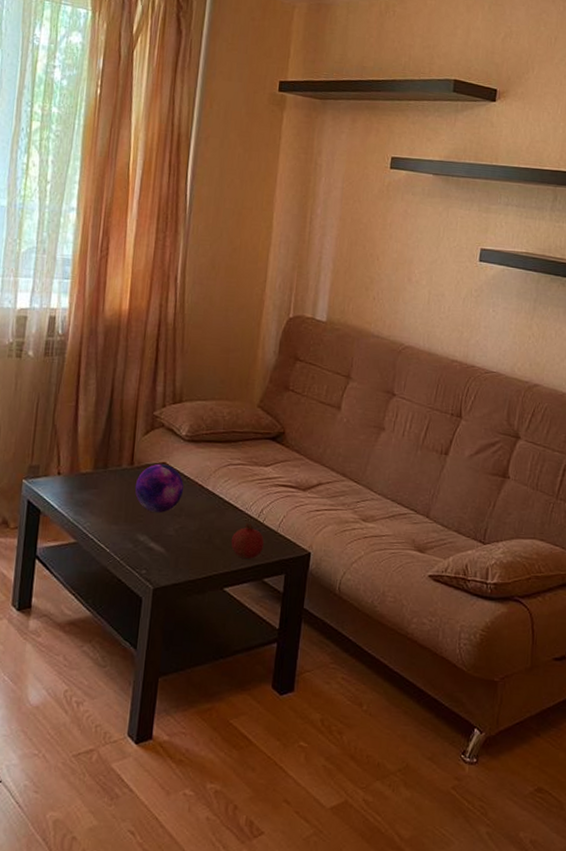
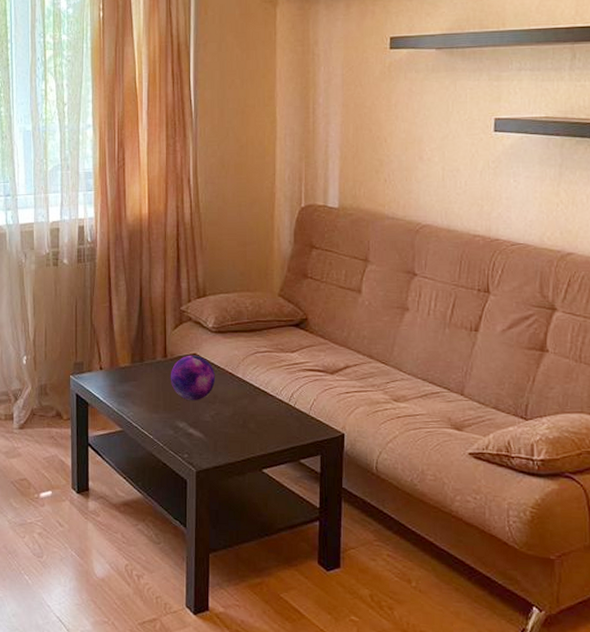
fruit: present [230,523,265,559] -> none [265,407,298,441]

